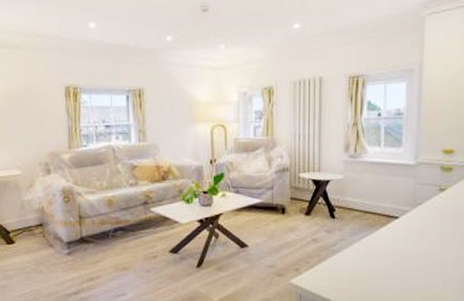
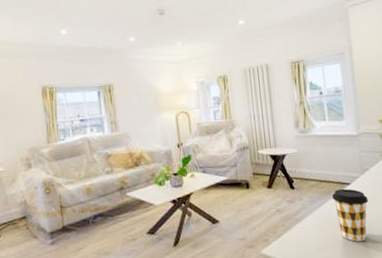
coffee cup: none [375,222,416,279] -> present [331,188,368,242]

